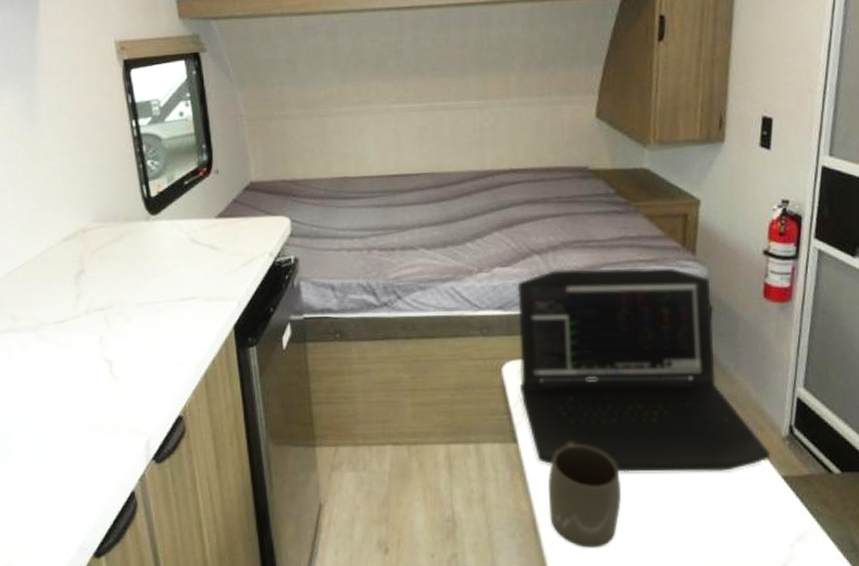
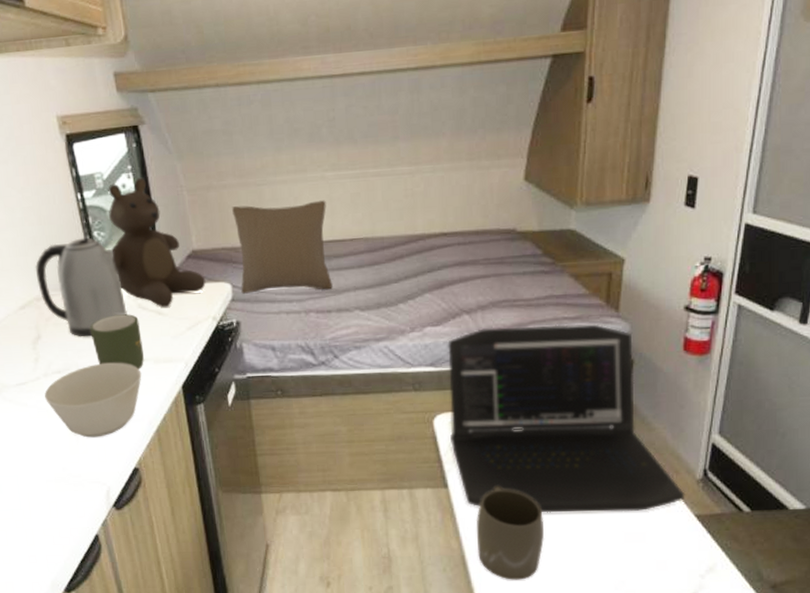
kettle: none [82,166,179,272] -> present [34,237,127,337]
bowl: none [85,299,191,382] -> present [44,362,142,438]
mug: none [137,248,194,308] -> present [89,314,144,369]
teddy bear: none [164,105,264,242] -> present [108,177,206,307]
pillow: none [294,133,397,229] -> present [232,200,333,294]

